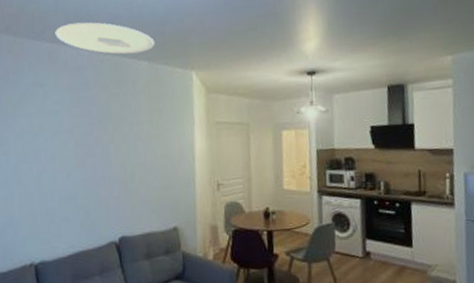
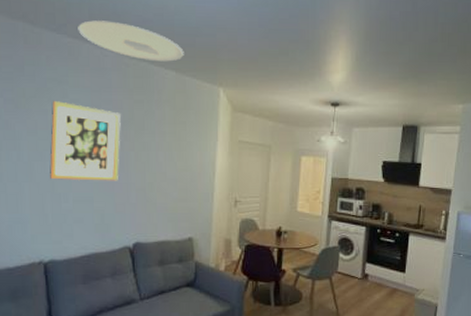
wall art: none [35,103,101,180] -> present [50,101,121,181]

